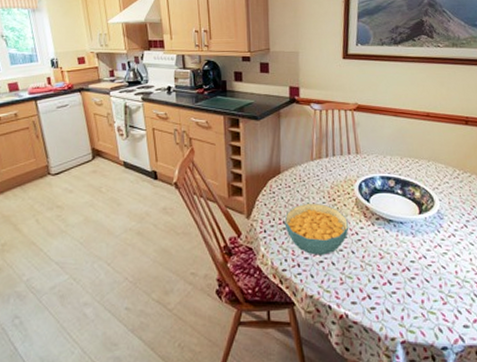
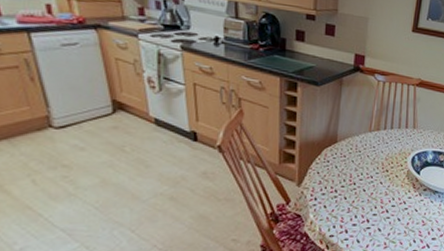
cereal bowl: present [284,203,349,255] -> none [336,173,398,222]

